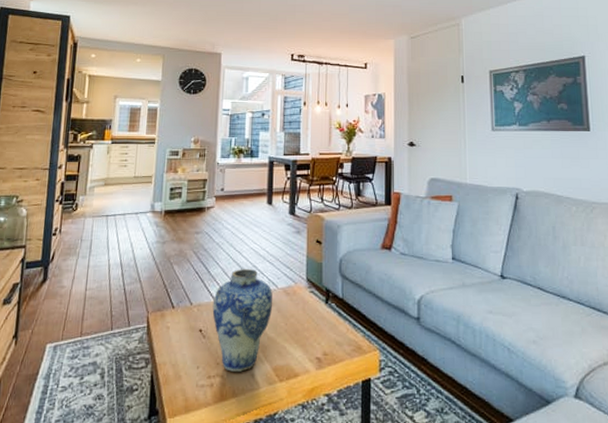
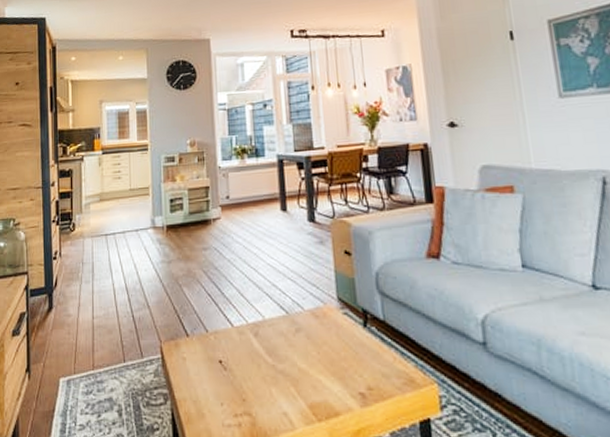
vase: present [212,269,272,372] -> none [230,289,300,410]

